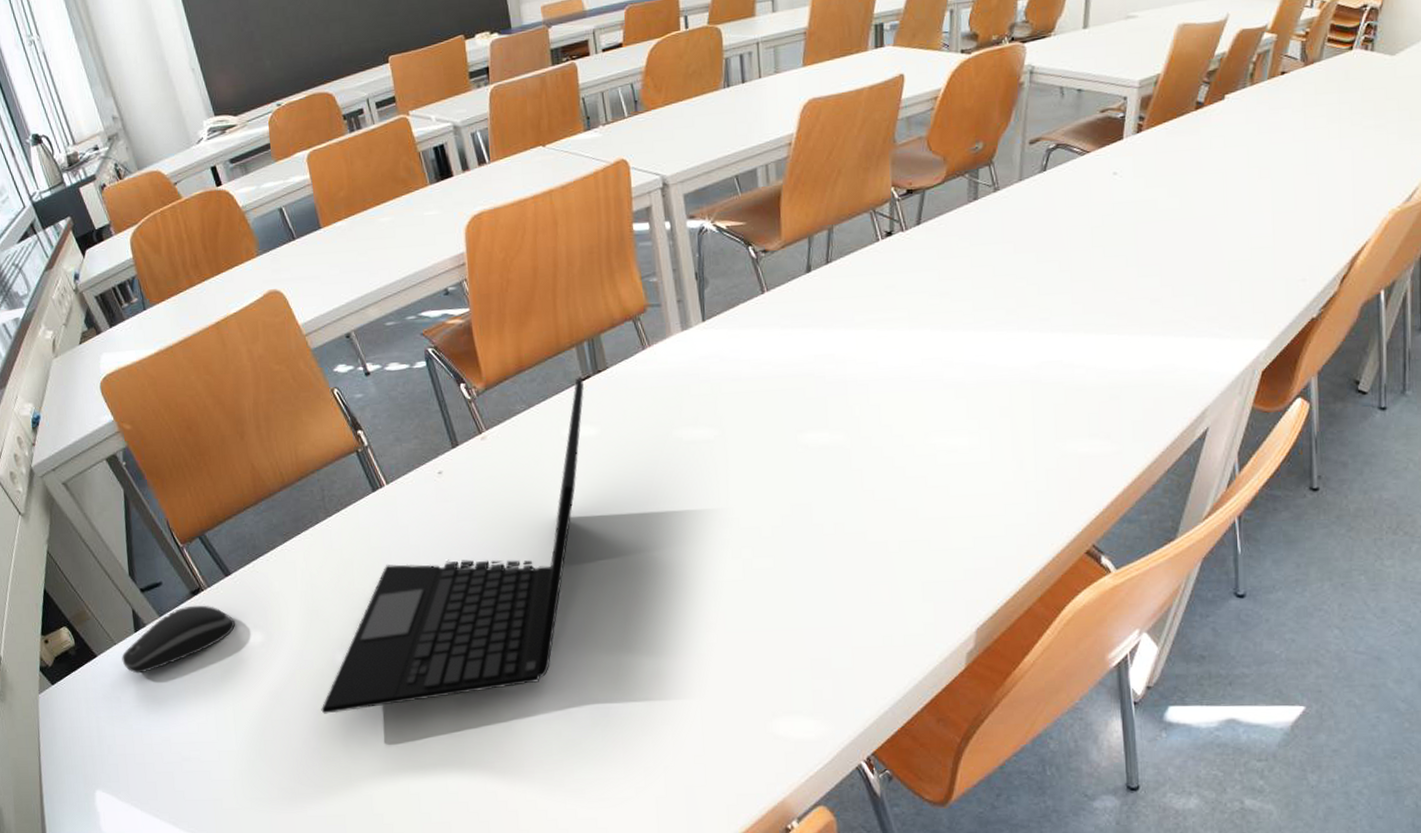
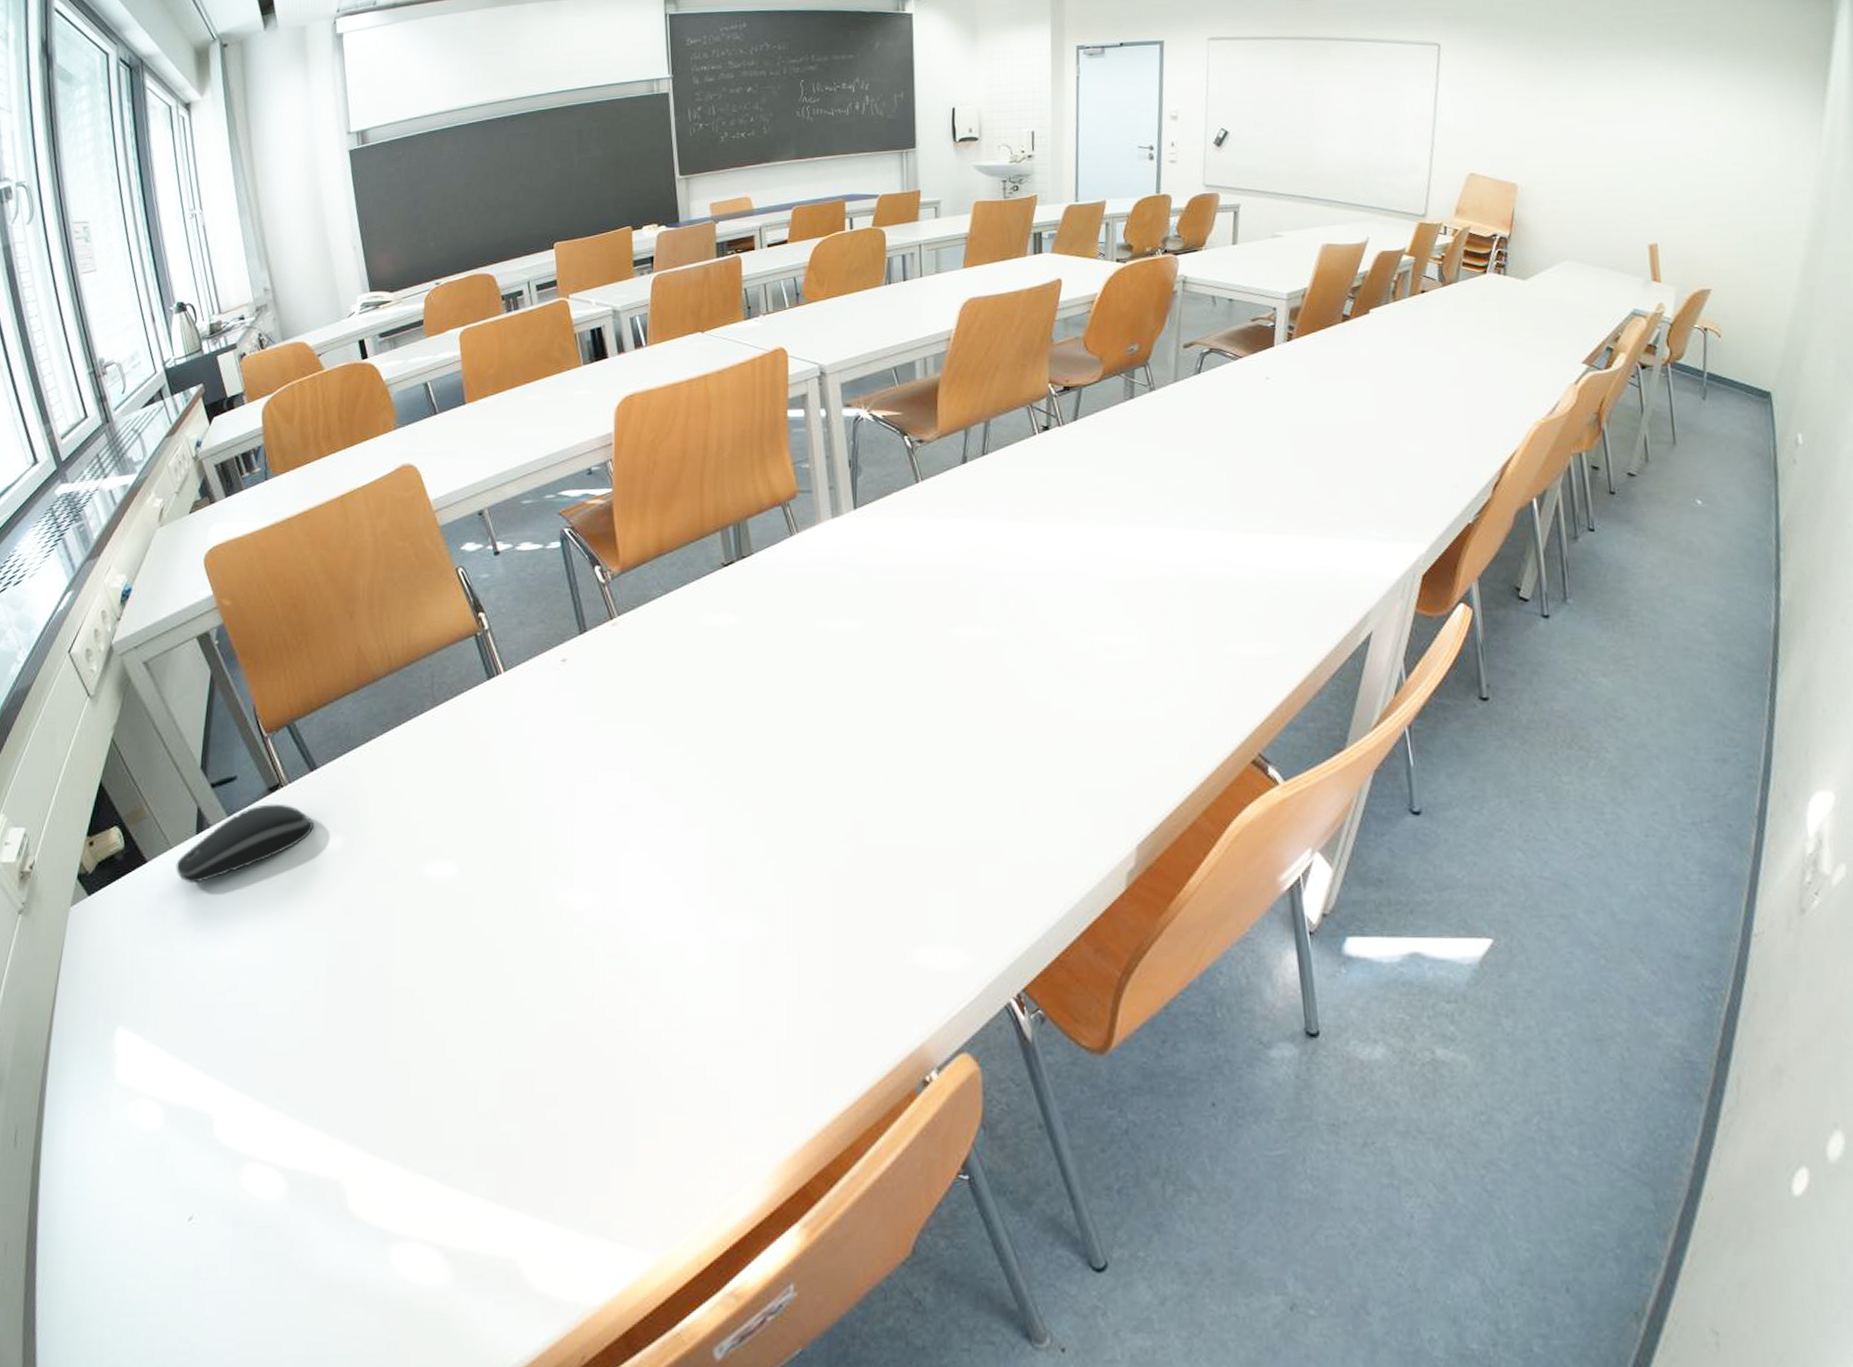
laptop: present [321,378,584,714] -> none [399,564,726,935]

